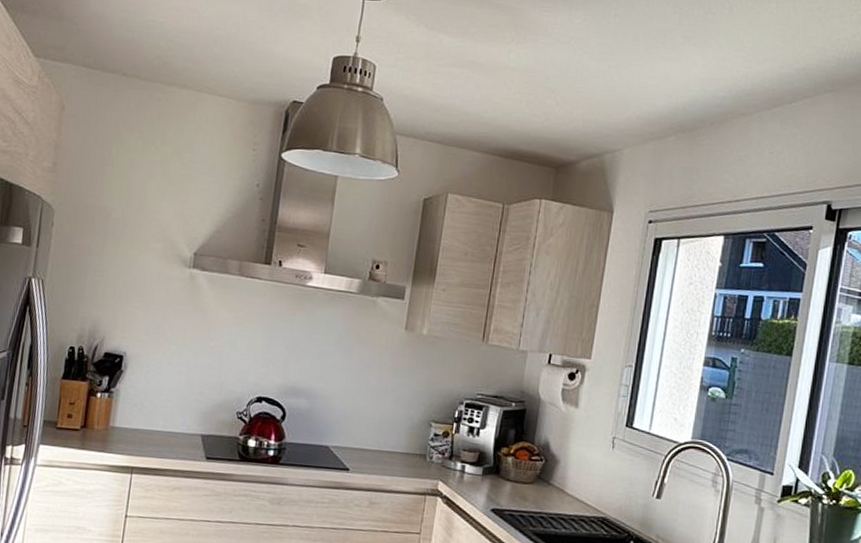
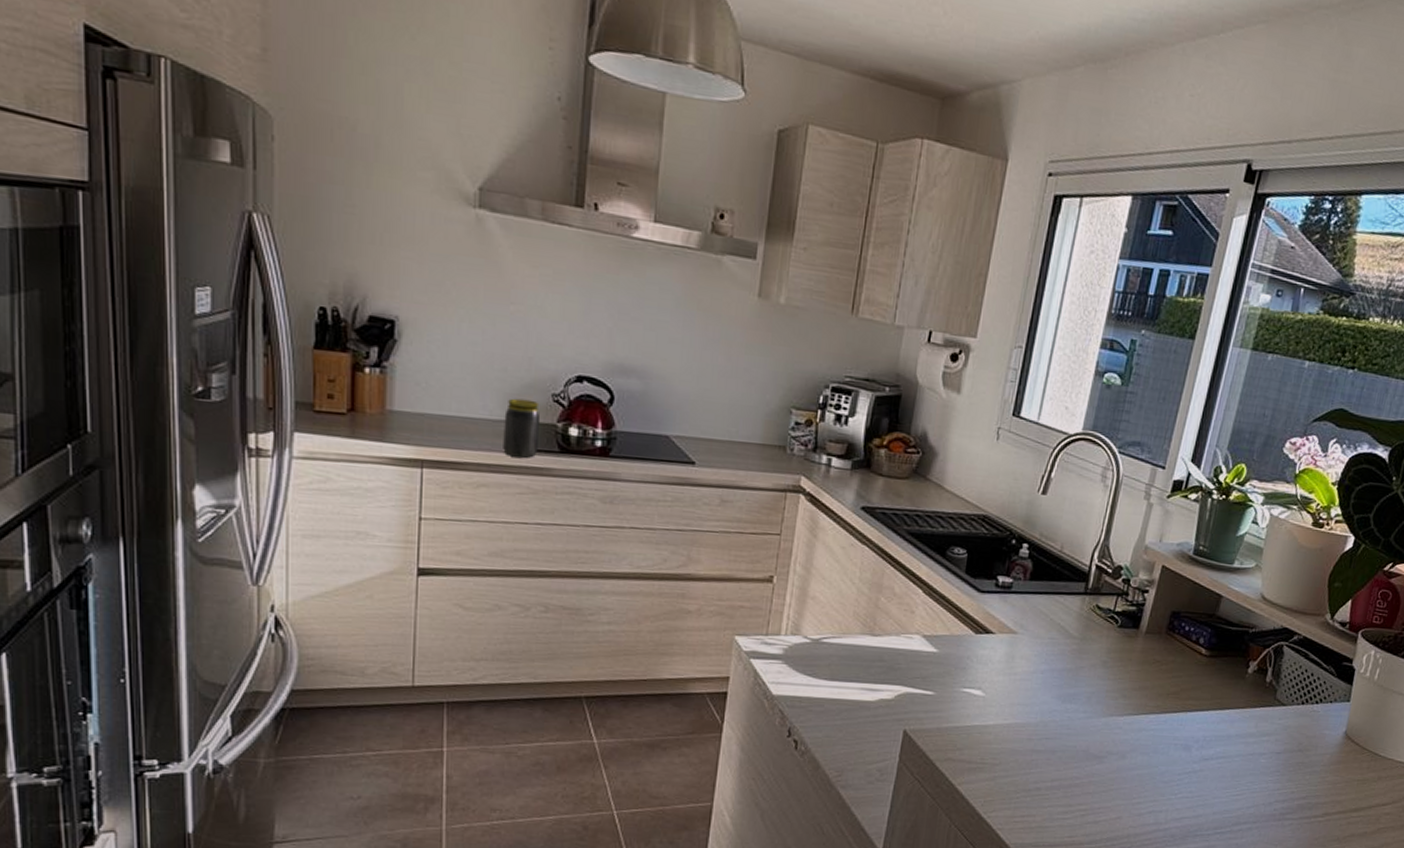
jar: none [195,416,227,465] -> present [503,398,541,458]

